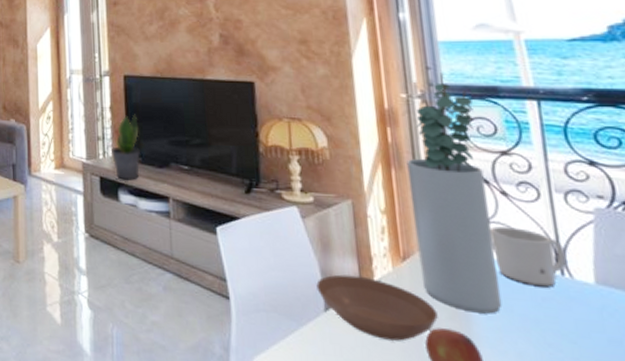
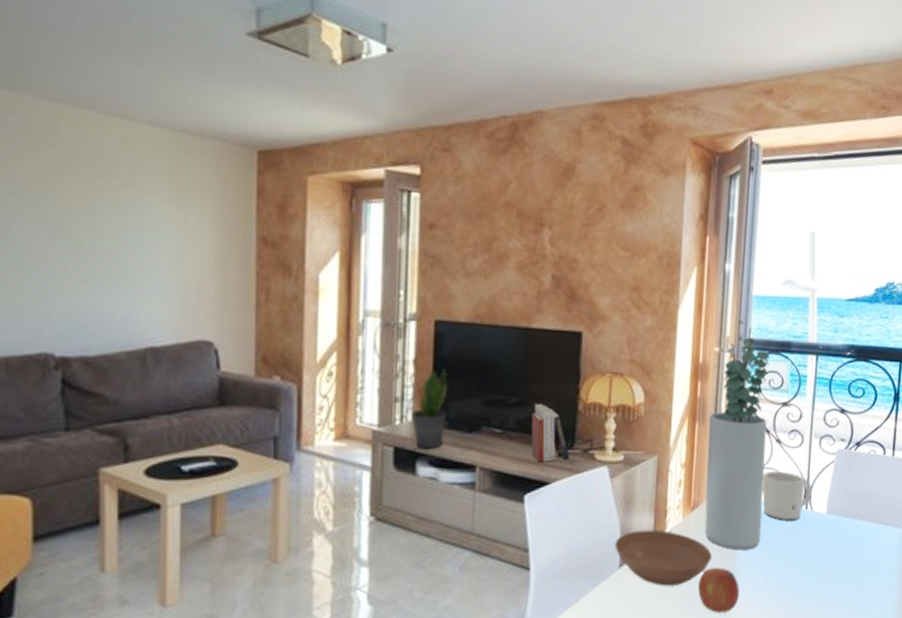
books: none [215,144,257,198] -> present [531,403,570,462]

